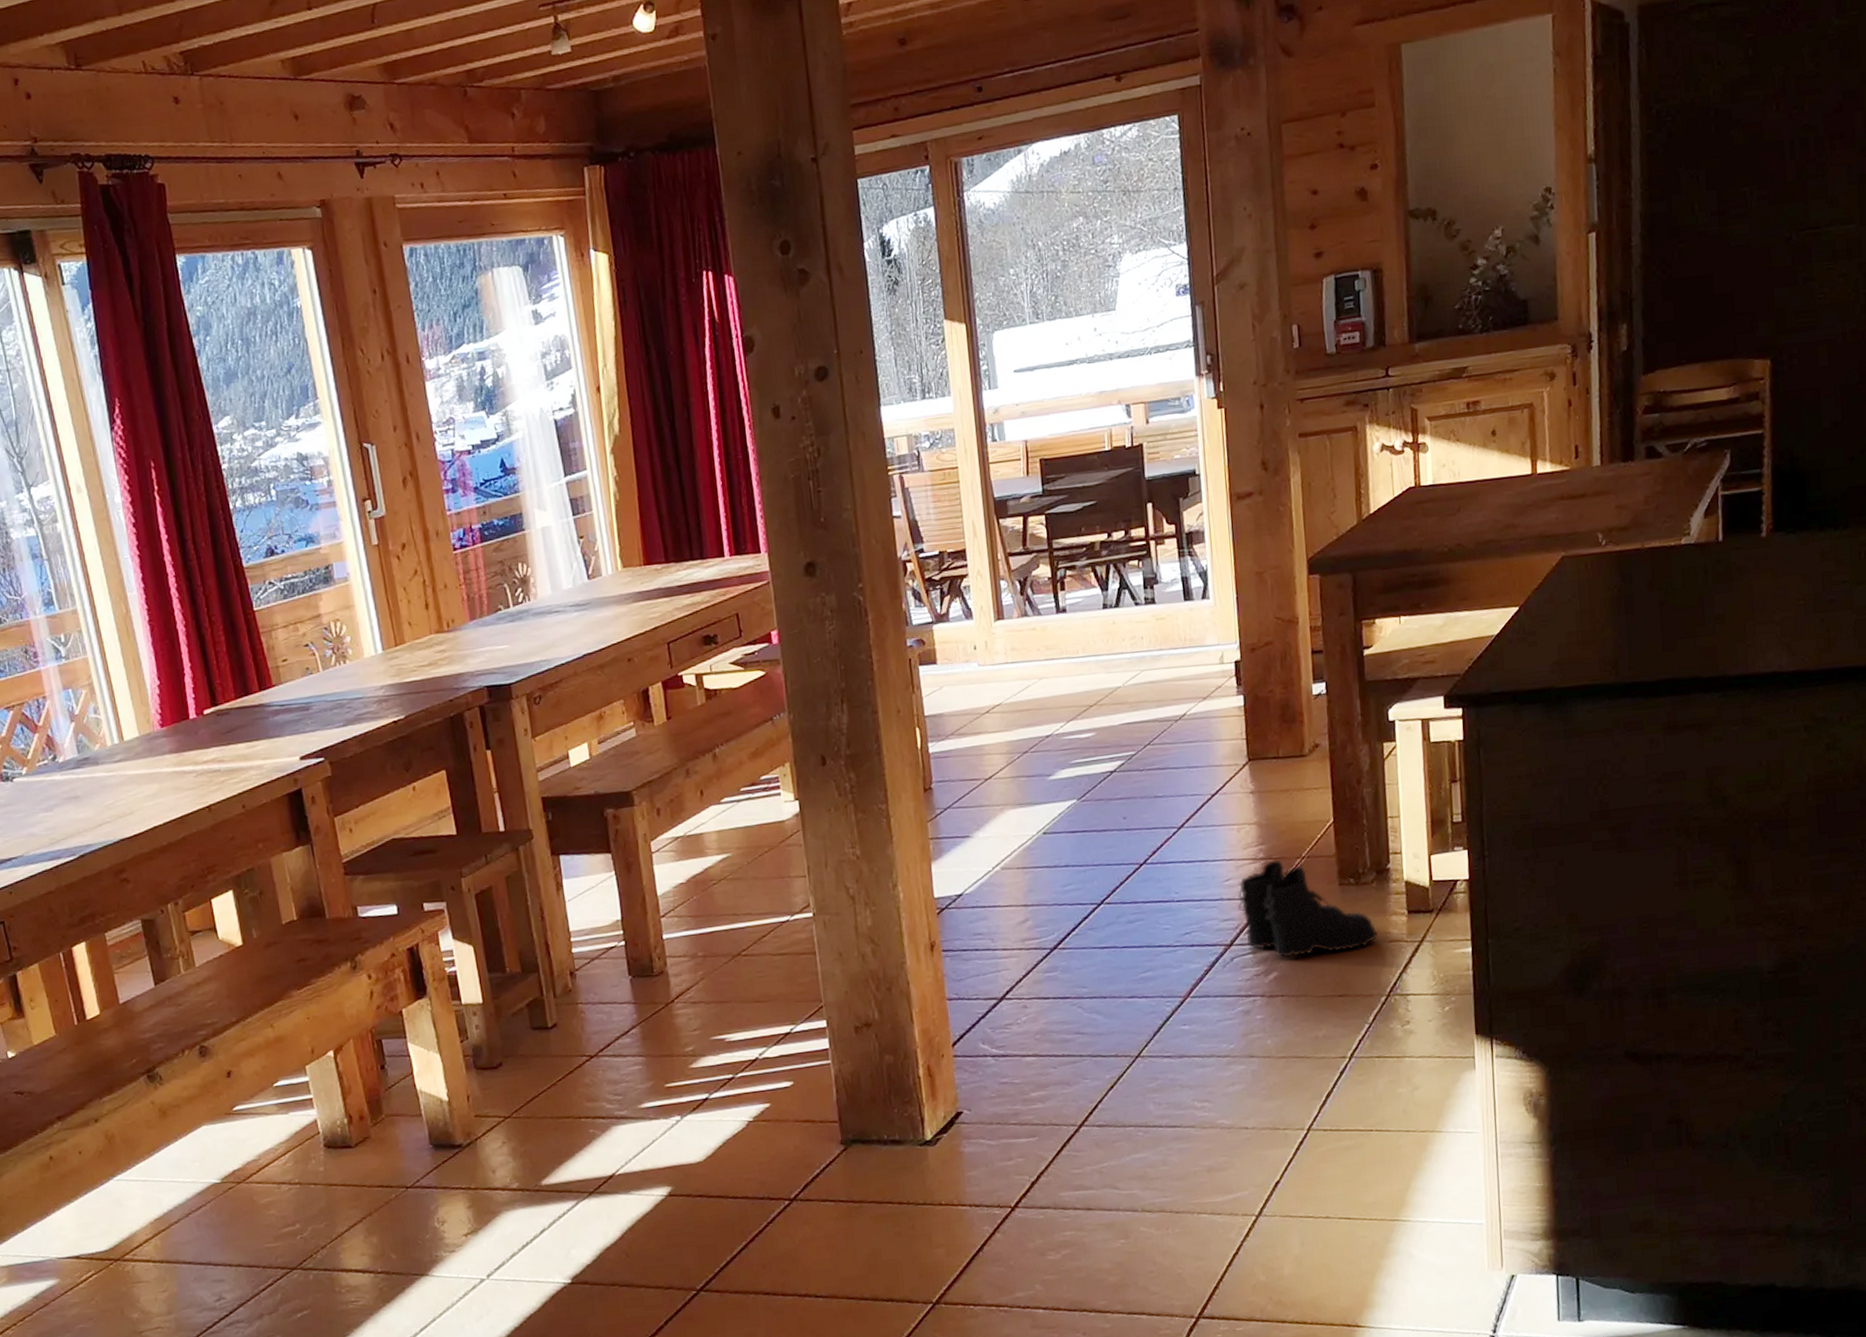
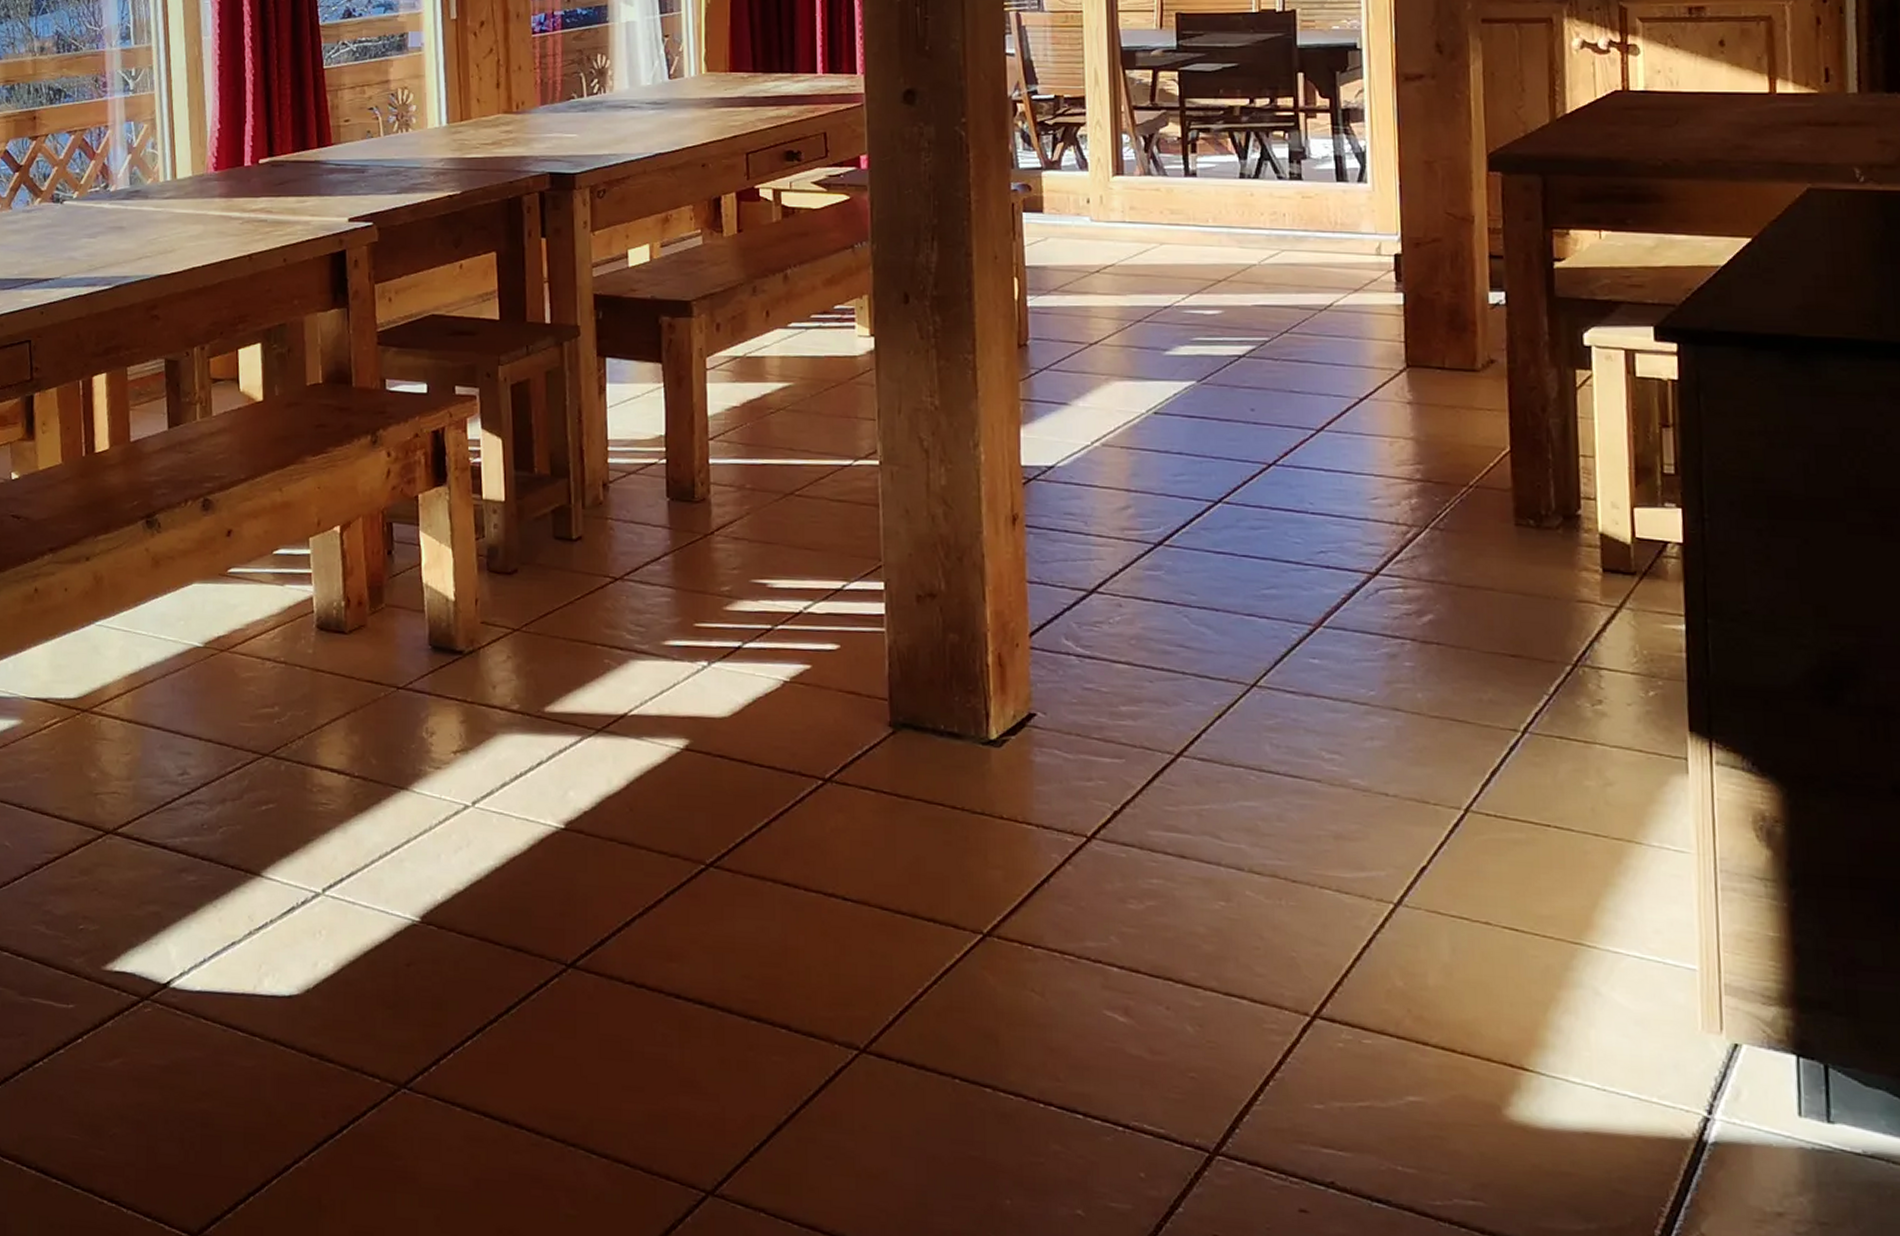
boots: present [1237,860,1379,958] -> none [1387,484,1564,604]

